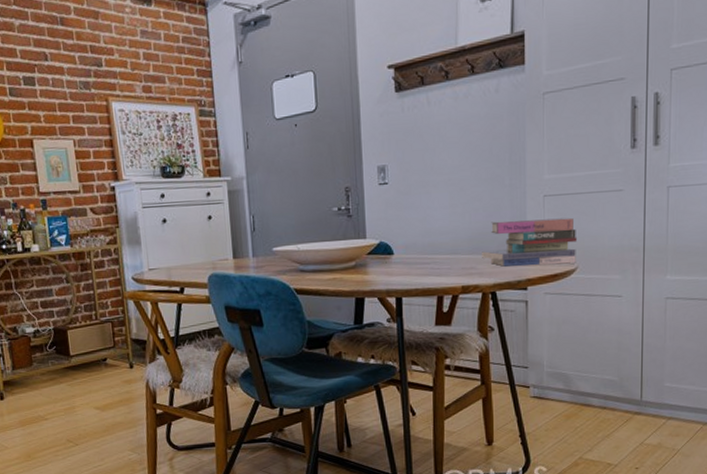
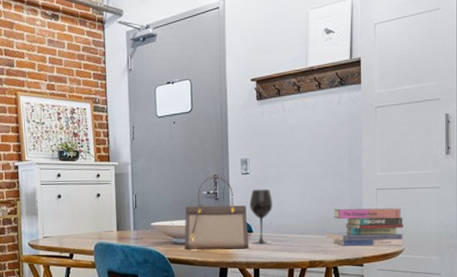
handbag: none [312,188,390,278] -> present [184,176,249,249]
wineglass: none [389,201,417,269] -> present [250,189,273,245]

